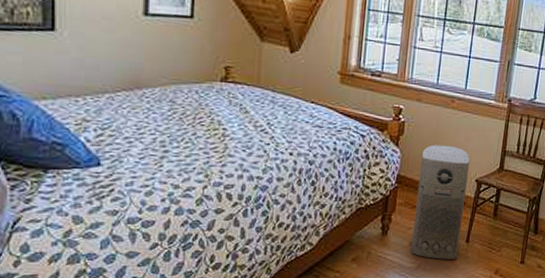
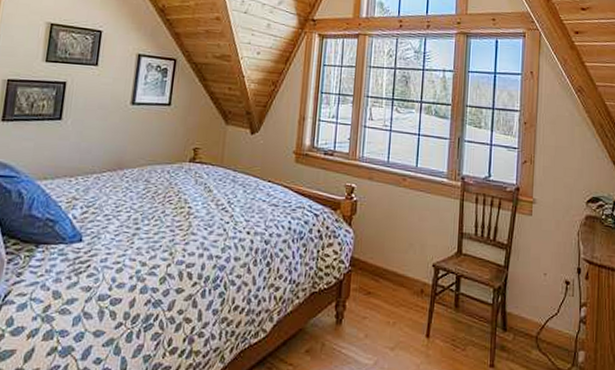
air purifier: present [411,145,470,259] -> none [367,225,425,357]

